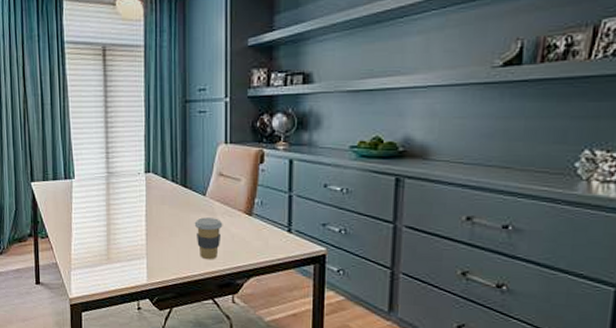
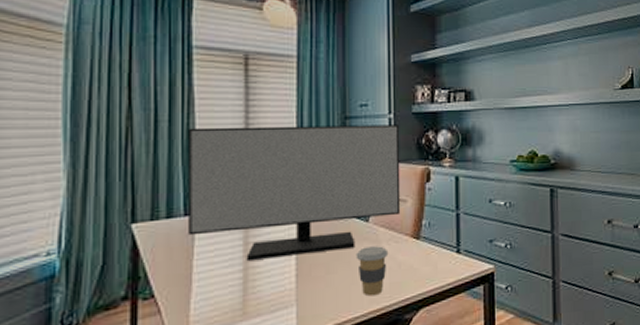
monitor: none [63,108,235,219] -> present [187,124,401,262]

